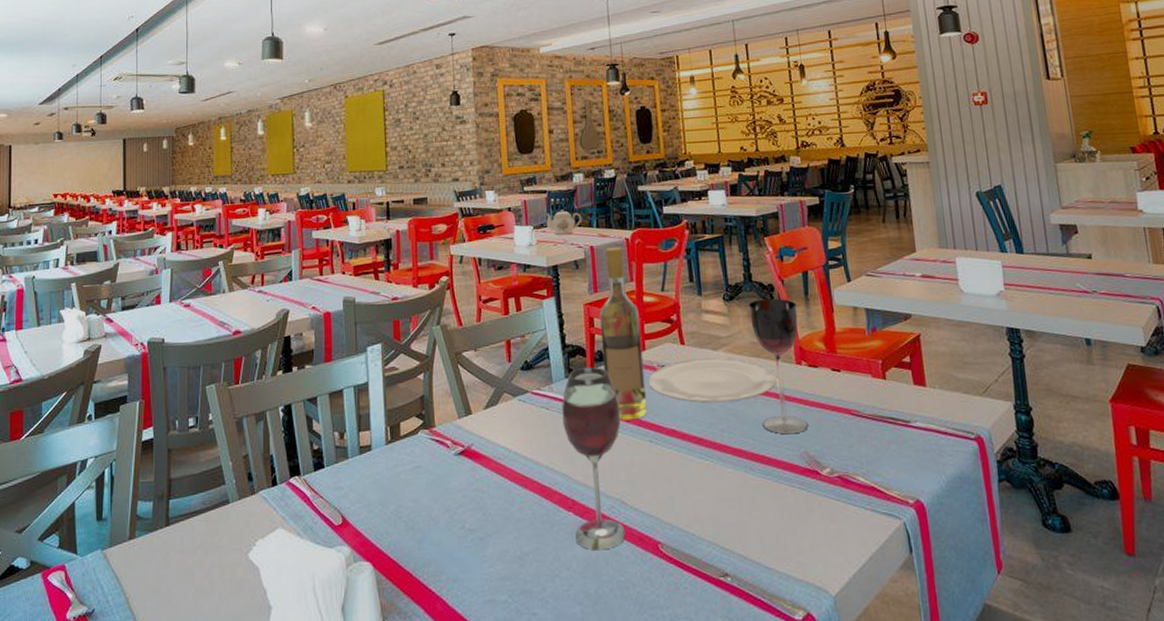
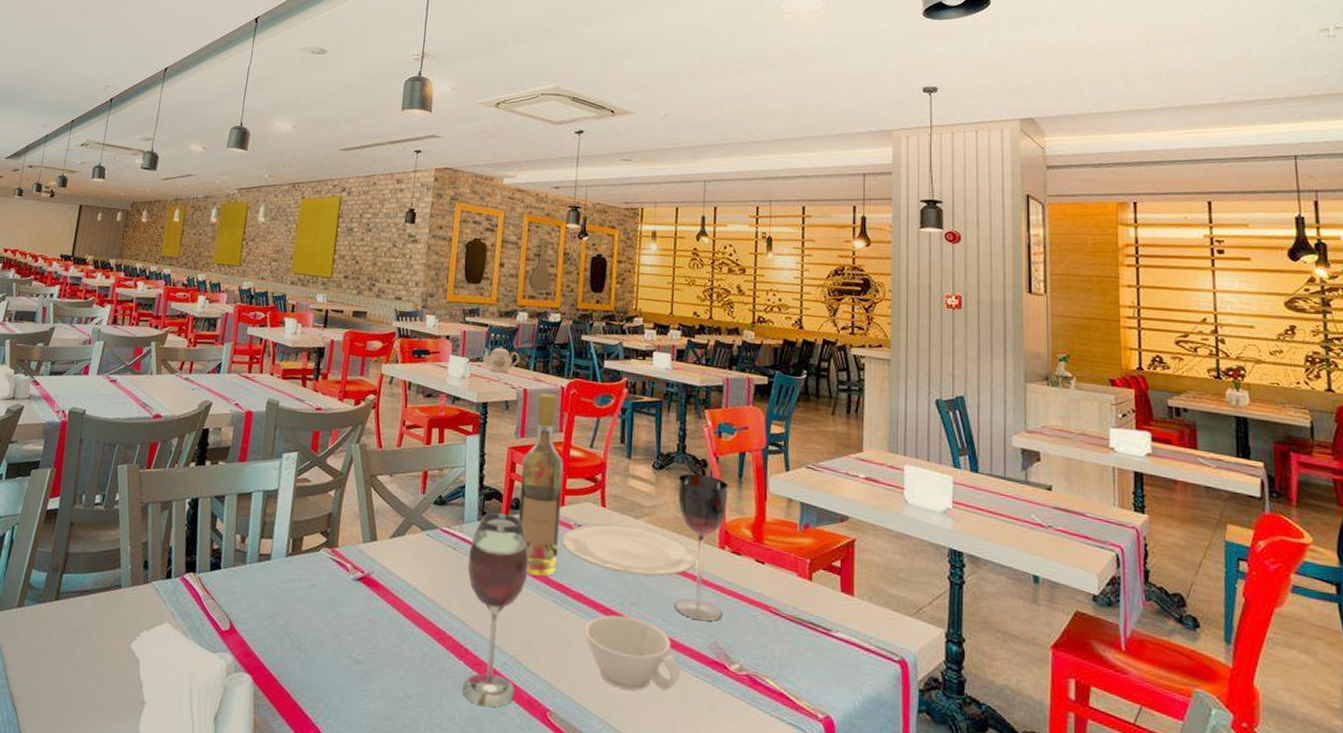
cup: none [681,442,778,510] -> present [584,615,681,691]

